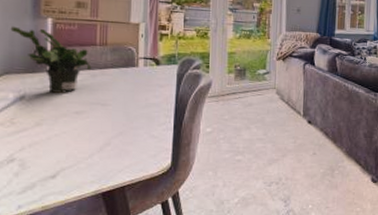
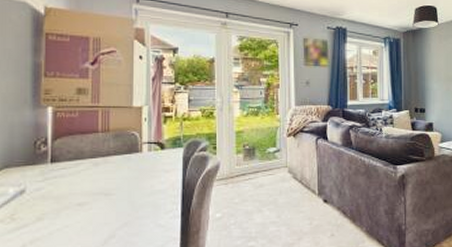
potted plant: present [10,26,92,94] -> none [10,117,94,186]

